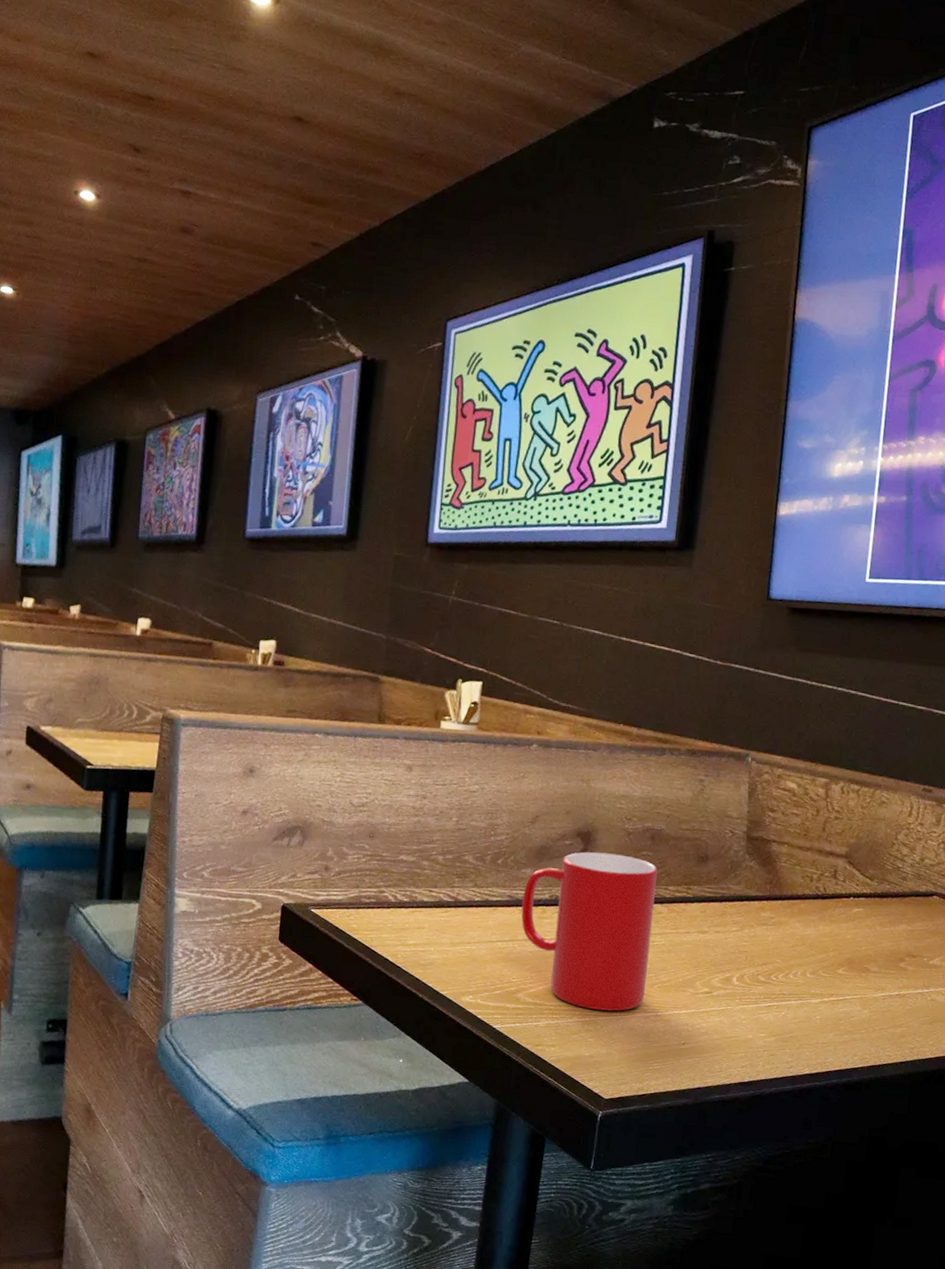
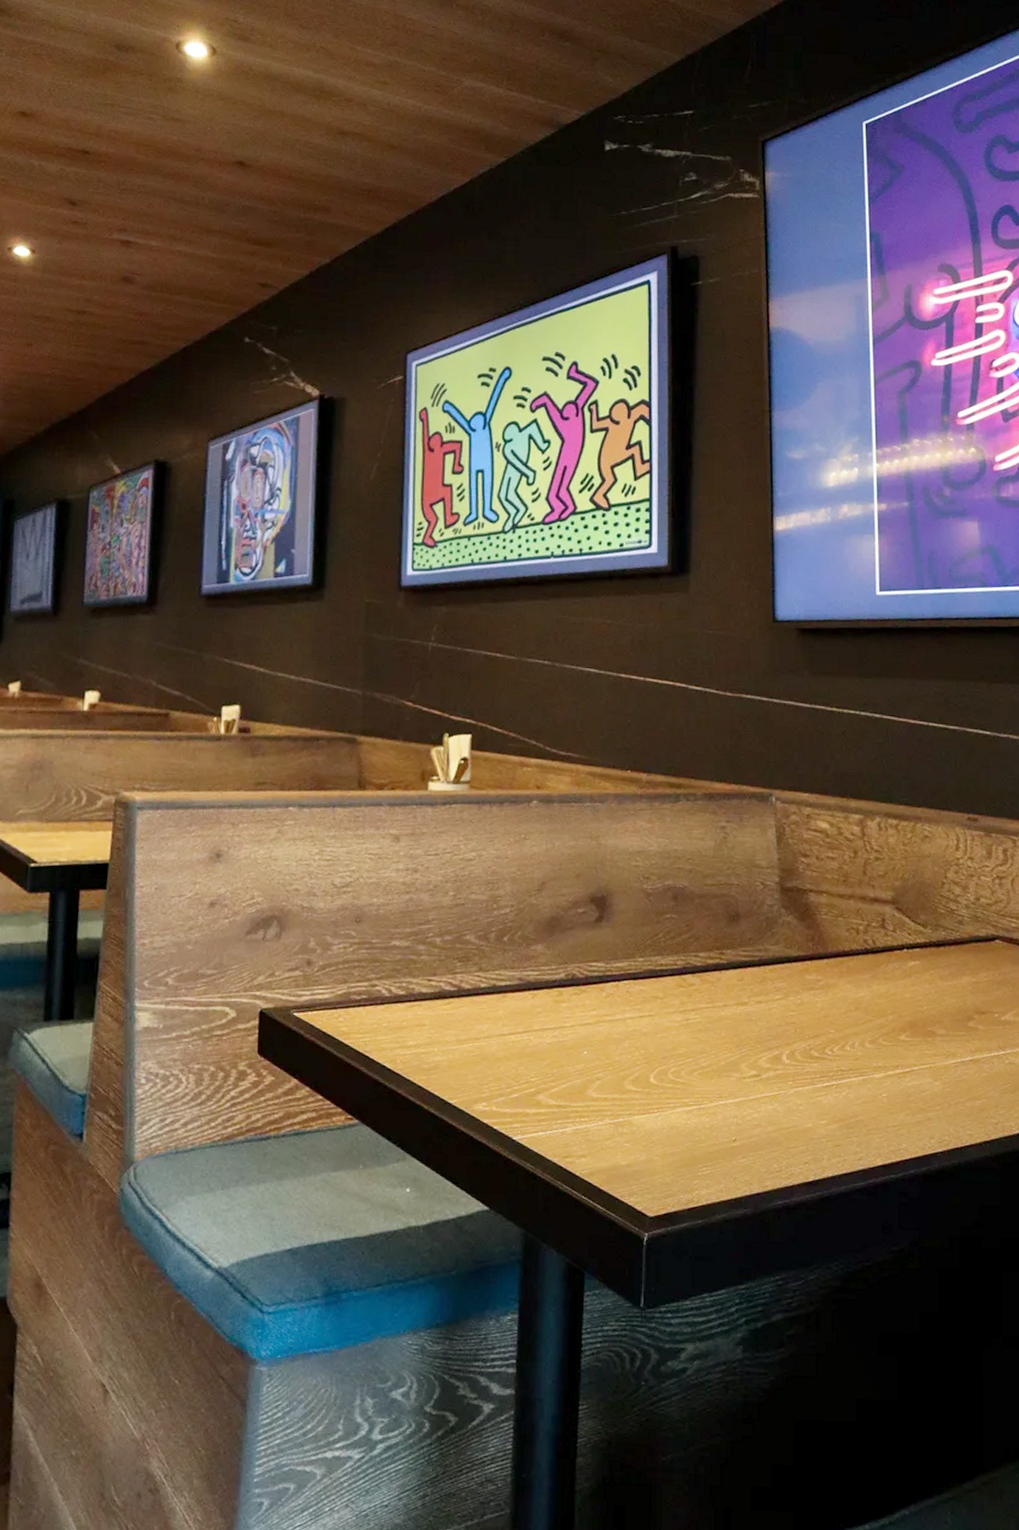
cup: present [521,852,658,1012] -> none [534,919,685,1108]

